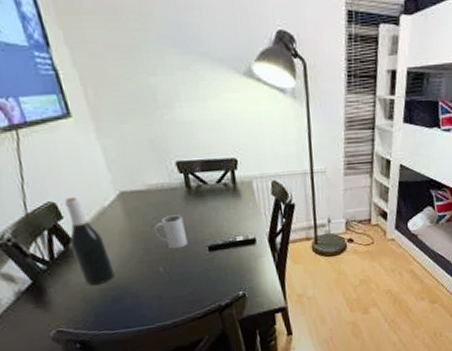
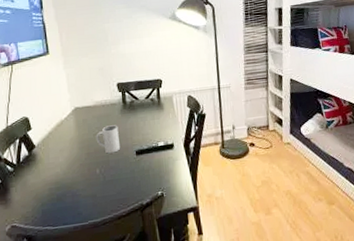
wine bottle: present [64,196,115,285] -> none [33,112,62,185]

